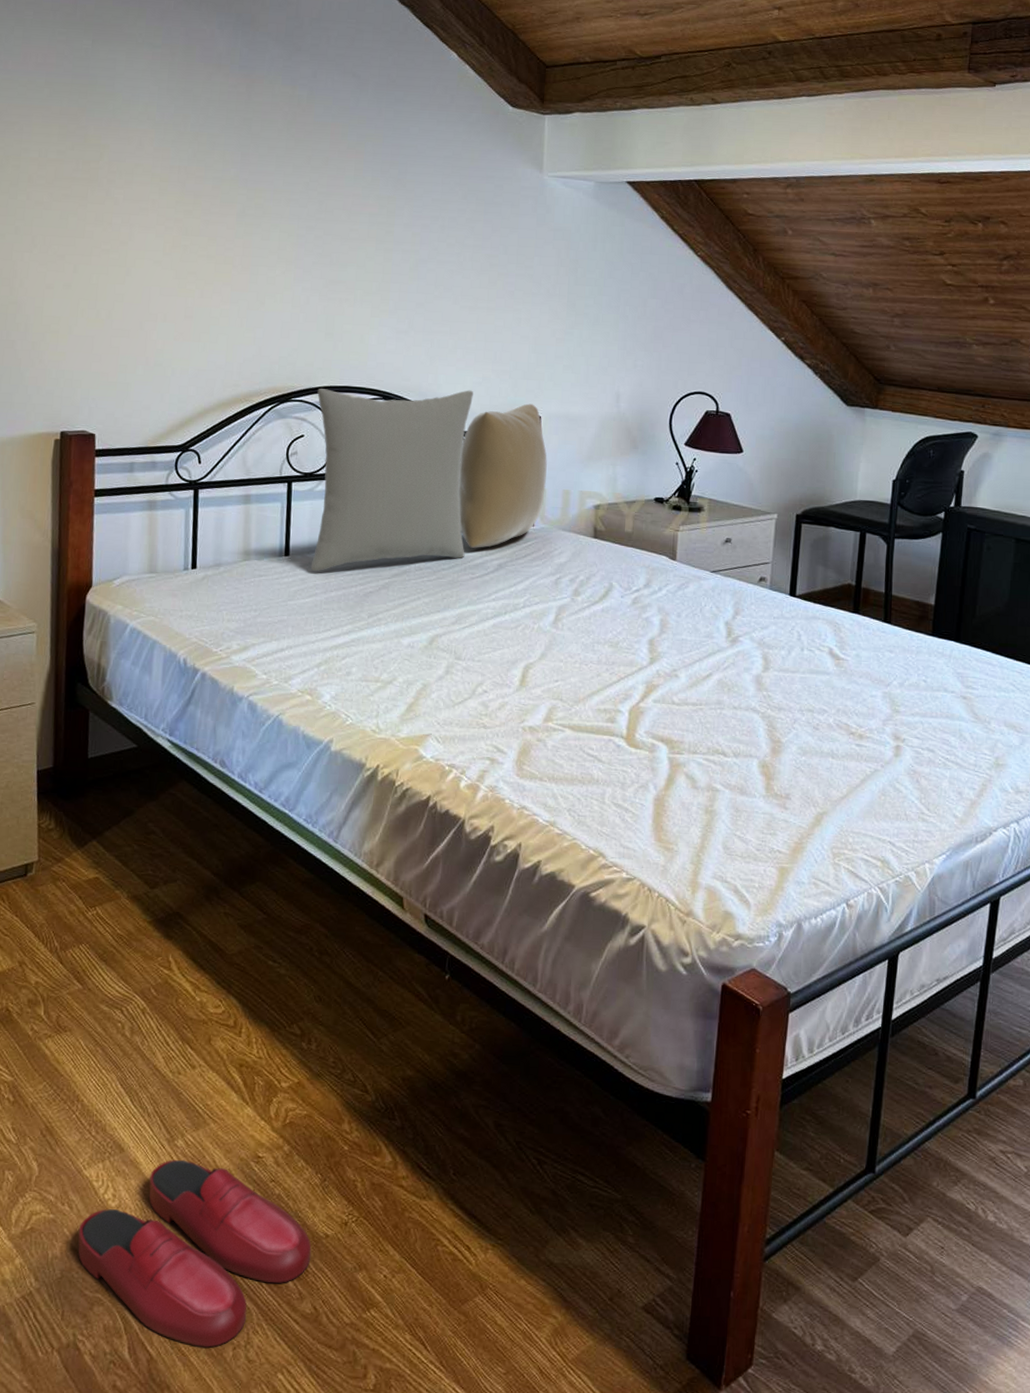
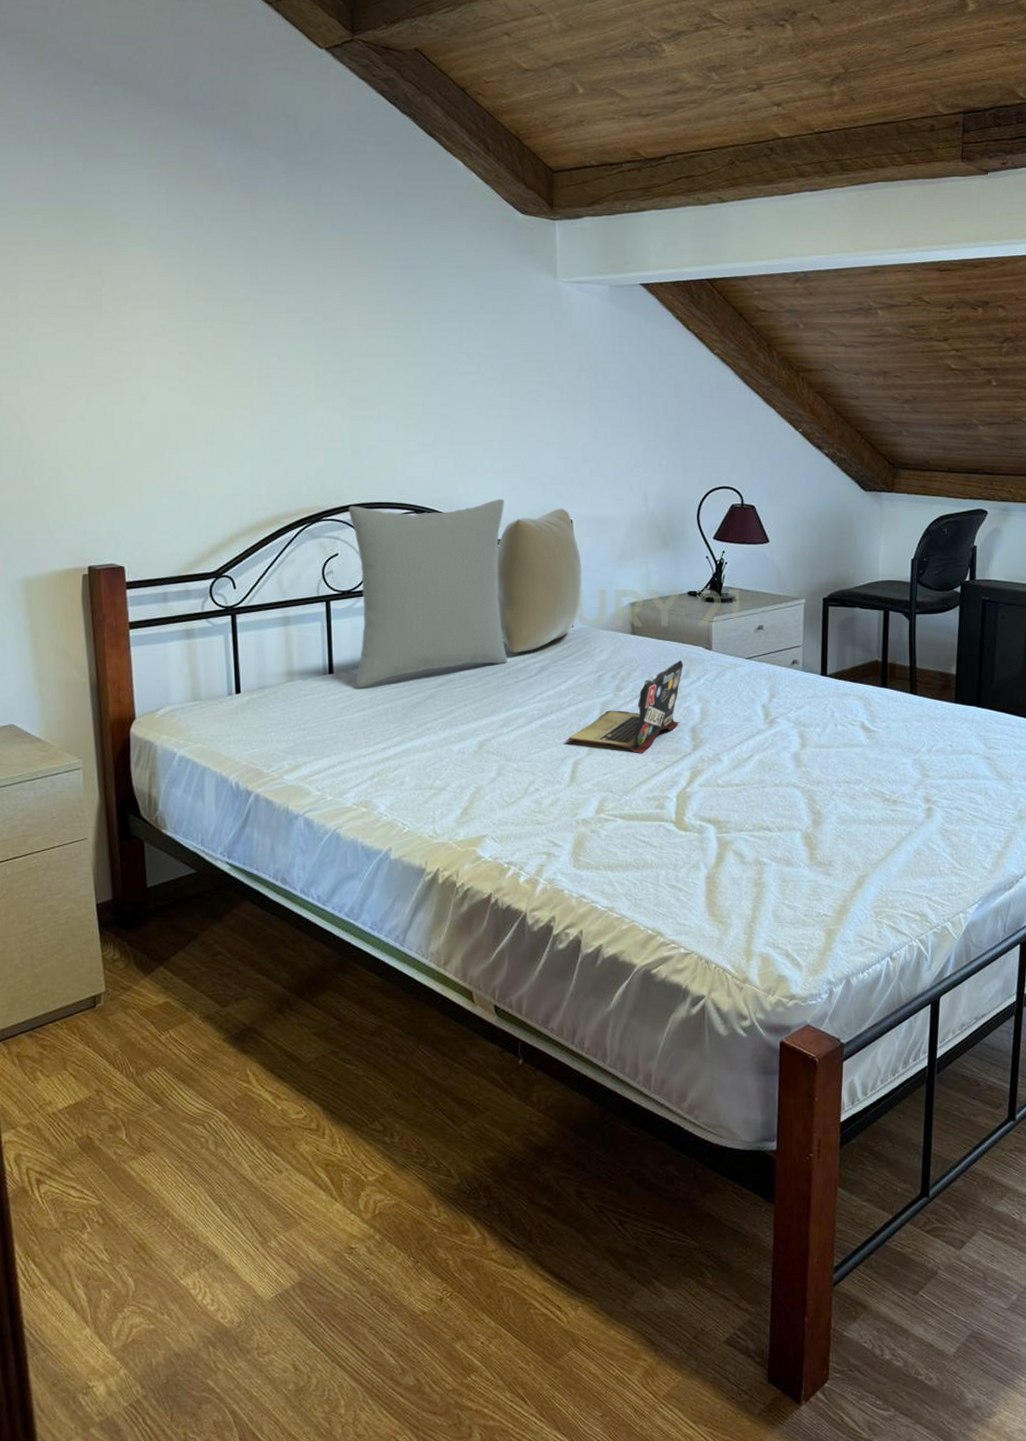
slippers: present [78,1159,312,1348] -> none [181,1259,410,1429]
laptop: none [517,568,645,662] -> present [564,660,683,753]

